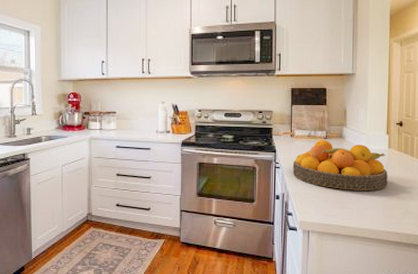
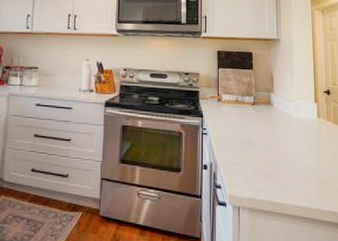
fruit bowl: present [292,139,388,190] -> none [220,105,319,163]

